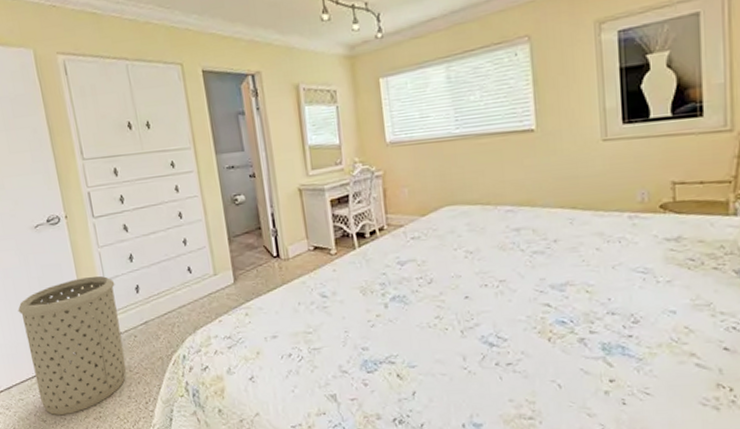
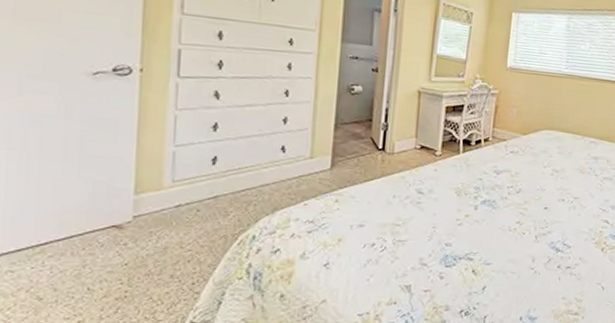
laundry basket: present [18,276,127,416] -> none [38,139,187,293]

